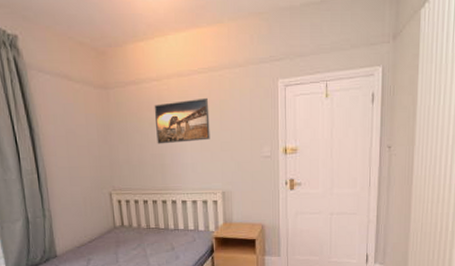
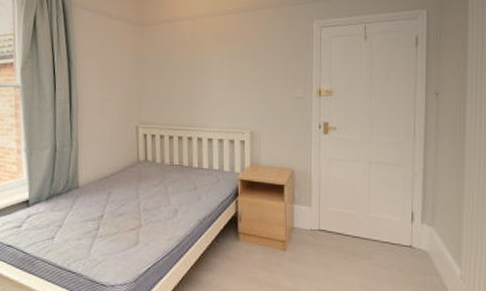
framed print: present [154,97,210,144] -> none [186,36,241,81]

